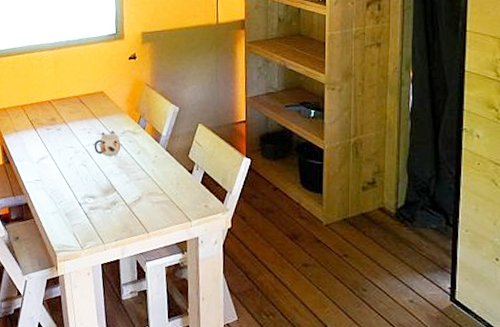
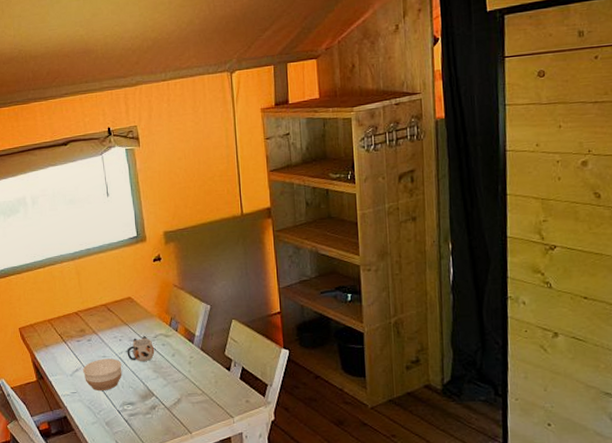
bowl: none [48,149,88,181] -> present [82,358,122,391]

